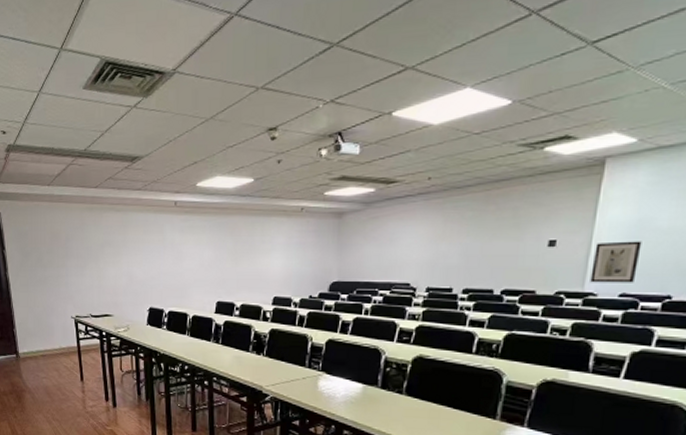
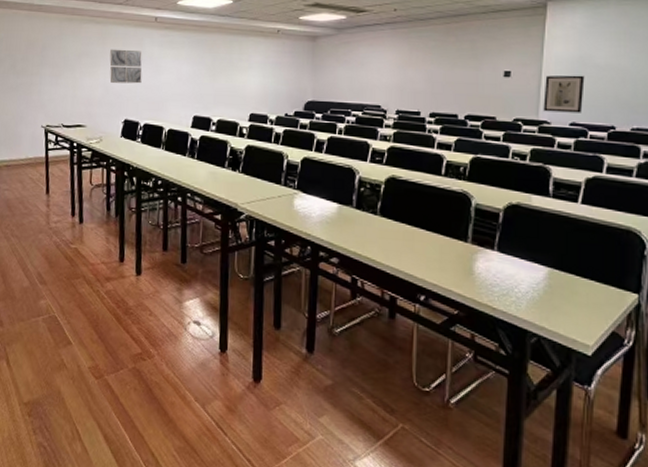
wall art: none [132,237,164,271] -> present [109,49,142,84]

